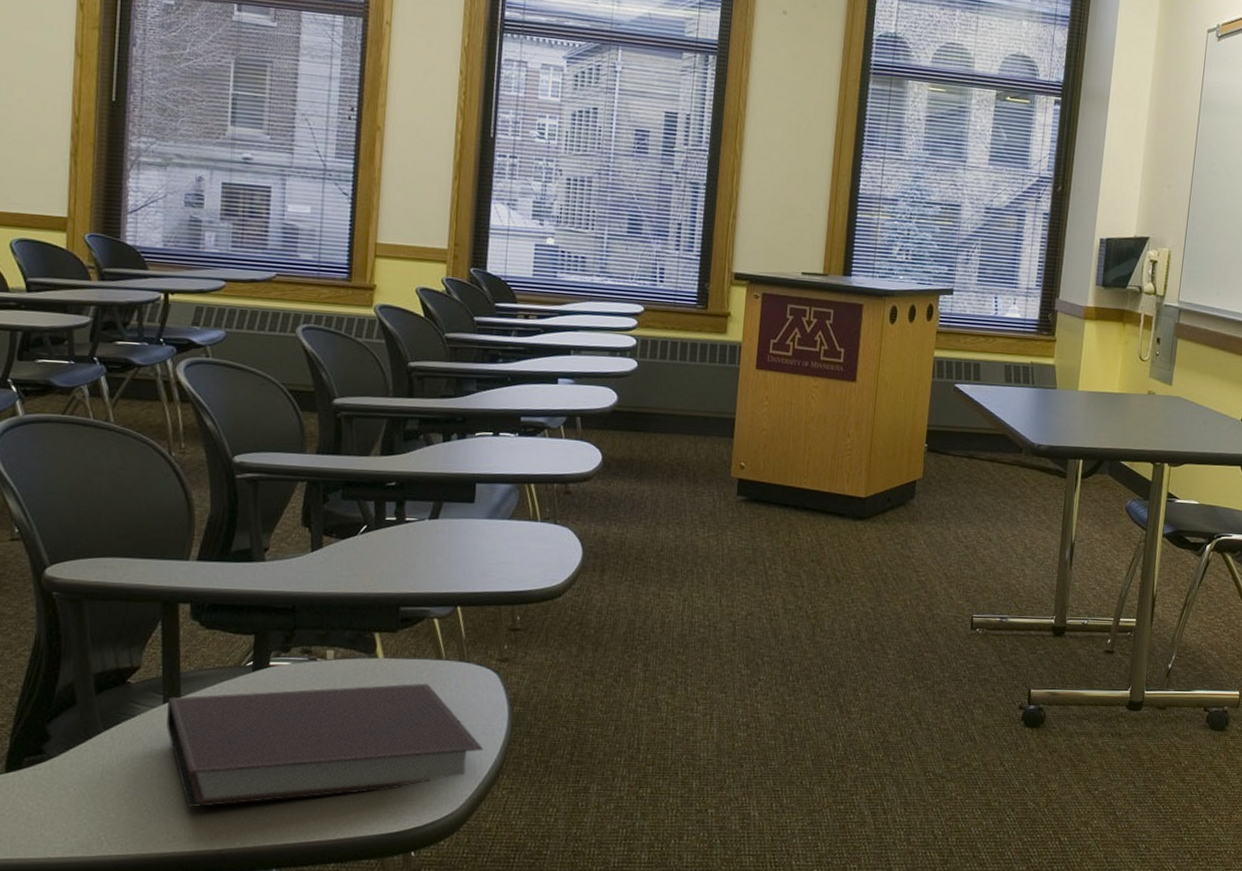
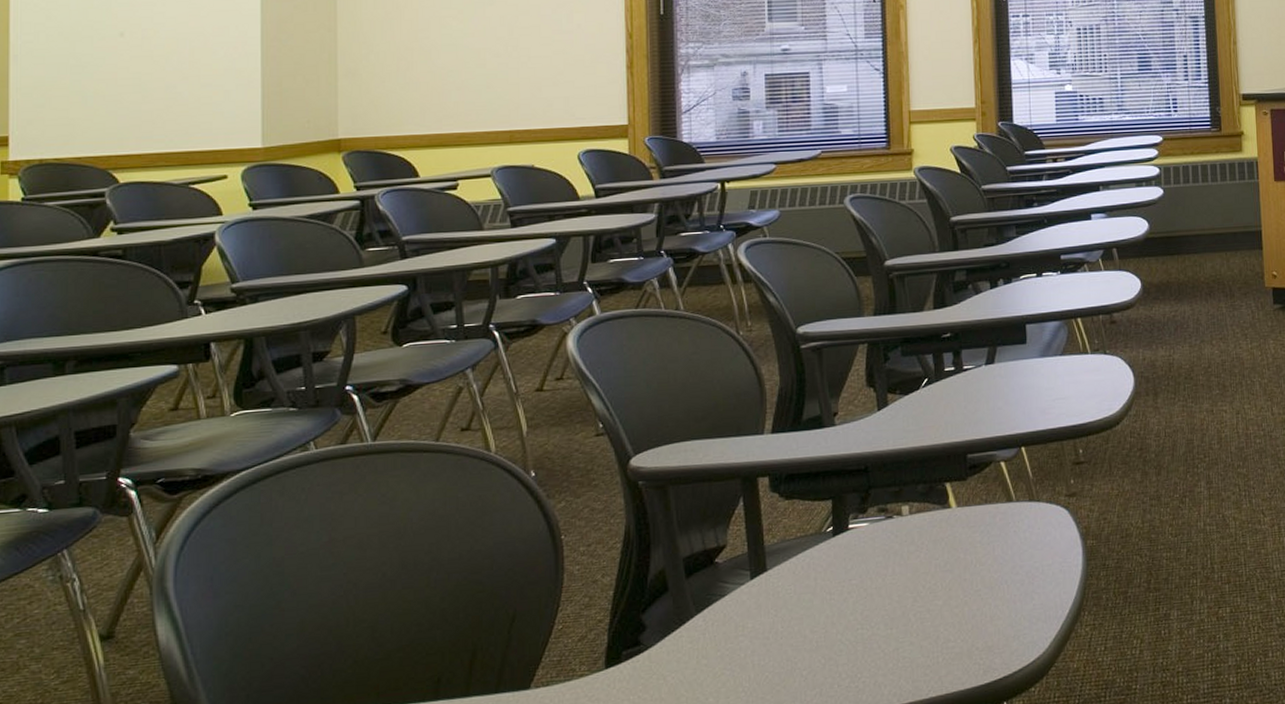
notebook: present [166,683,484,808] -> none [755,527,1063,683]

